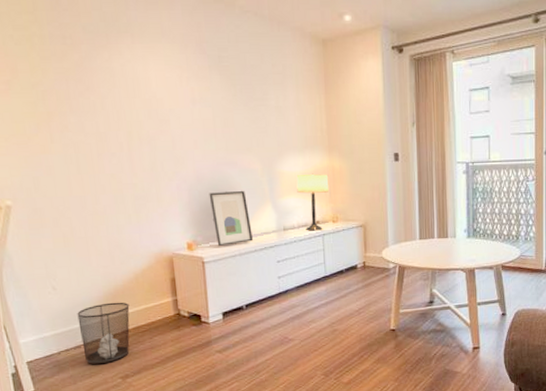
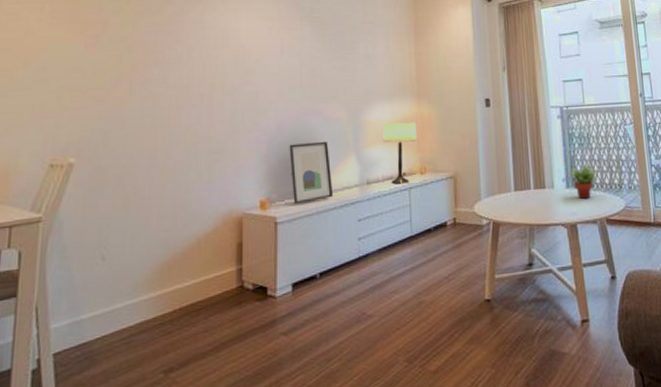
waste bin: present [77,302,130,365] -> none [123,273,187,356]
succulent plant: none [468,216,499,248] -> present [567,163,599,199]

